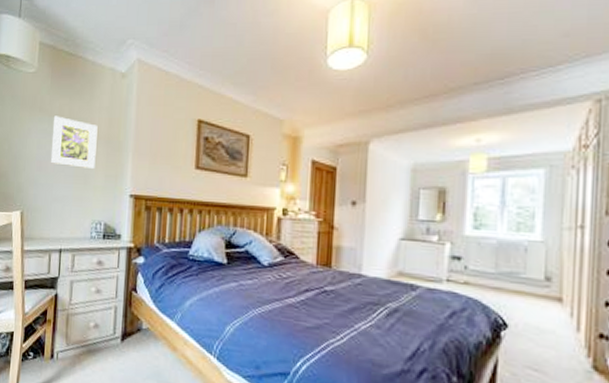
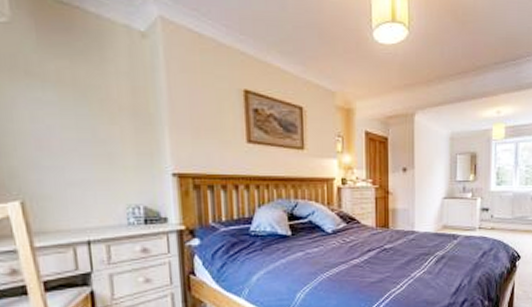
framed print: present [51,116,98,168] -> none [48,81,121,145]

